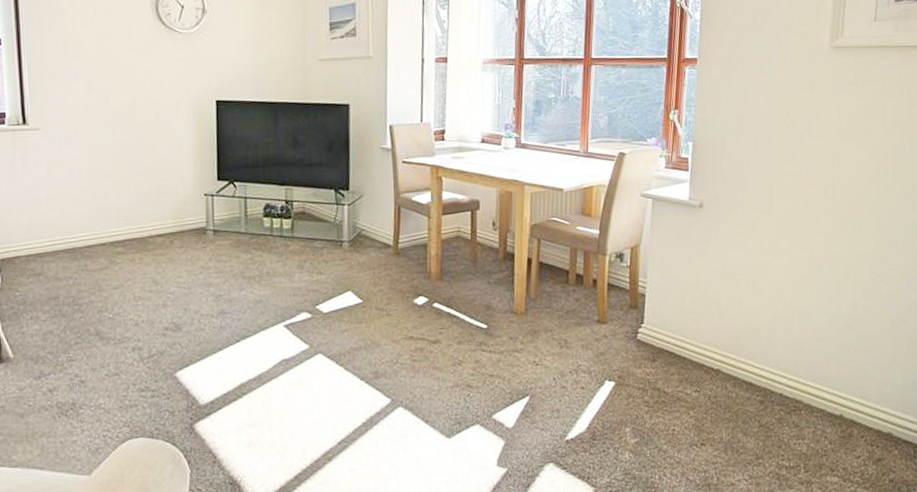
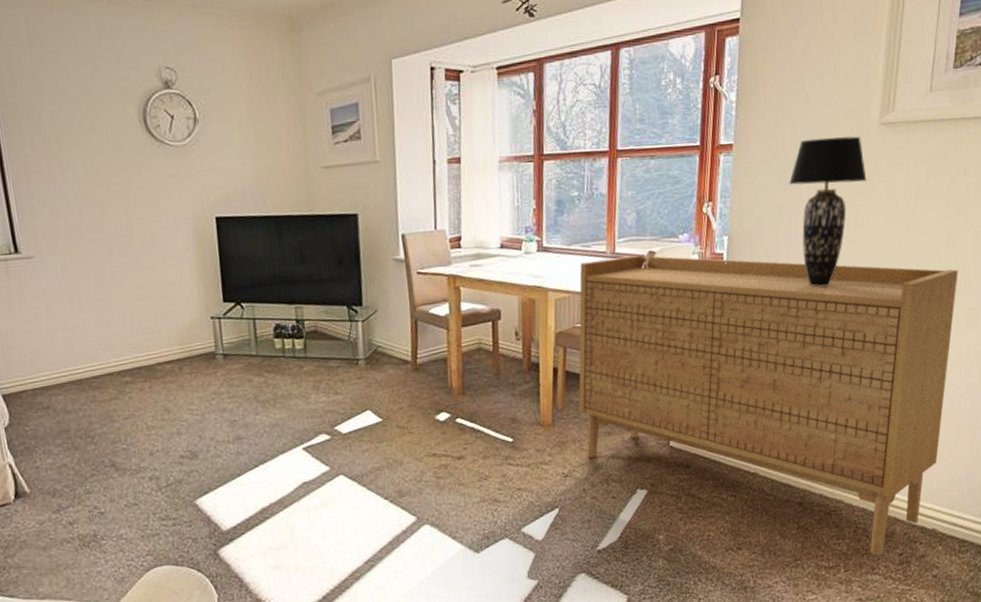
sideboard: none [551,155,905,457] -> present [578,255,958,556]
table lamp: none [748,57,820,194] -> present [788,136,867,287]

